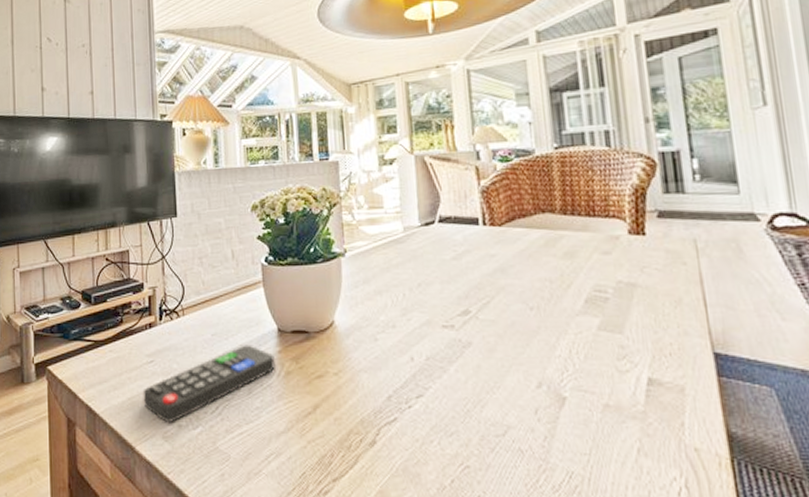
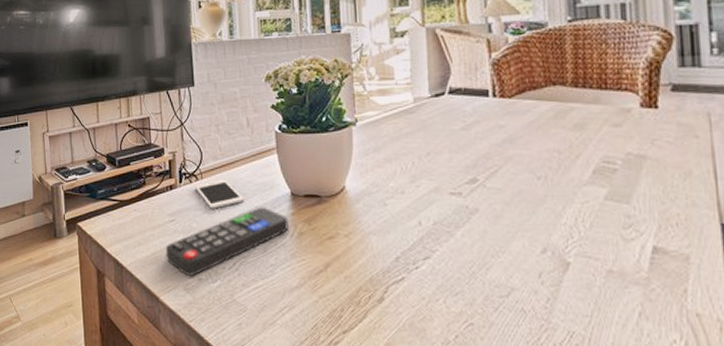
cell phone: none [176,316,229,348] -> present [195,180,245,209]

